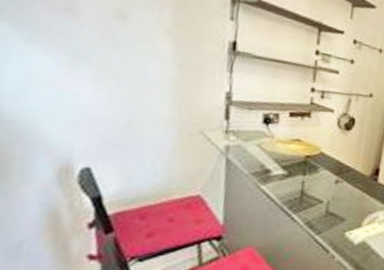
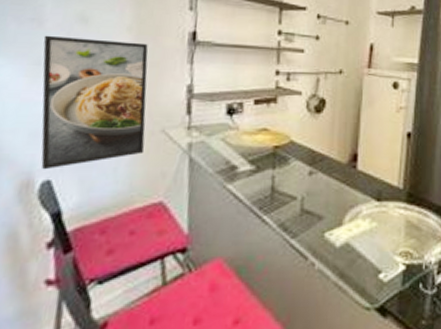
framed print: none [78,26,188,158] -> present [41,35,148,170]

